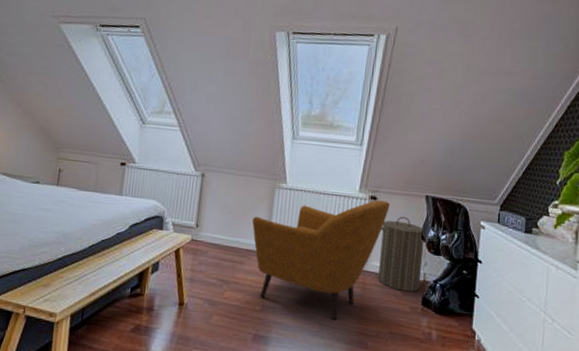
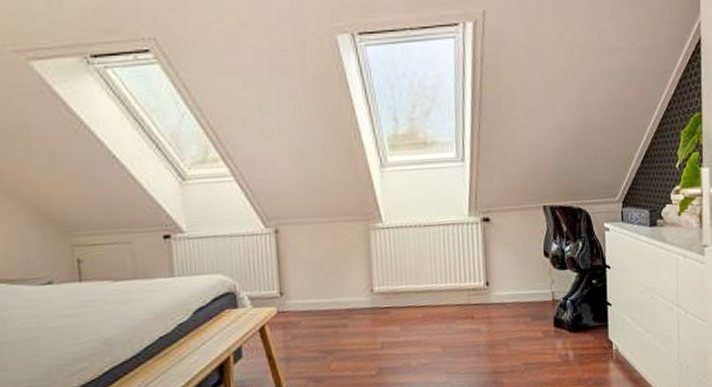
armchair: present [252,200,390,321] -> none [348,220,506,366]
laundry hamper: present [378,216,425,292] -> none [500,234,550,317]

